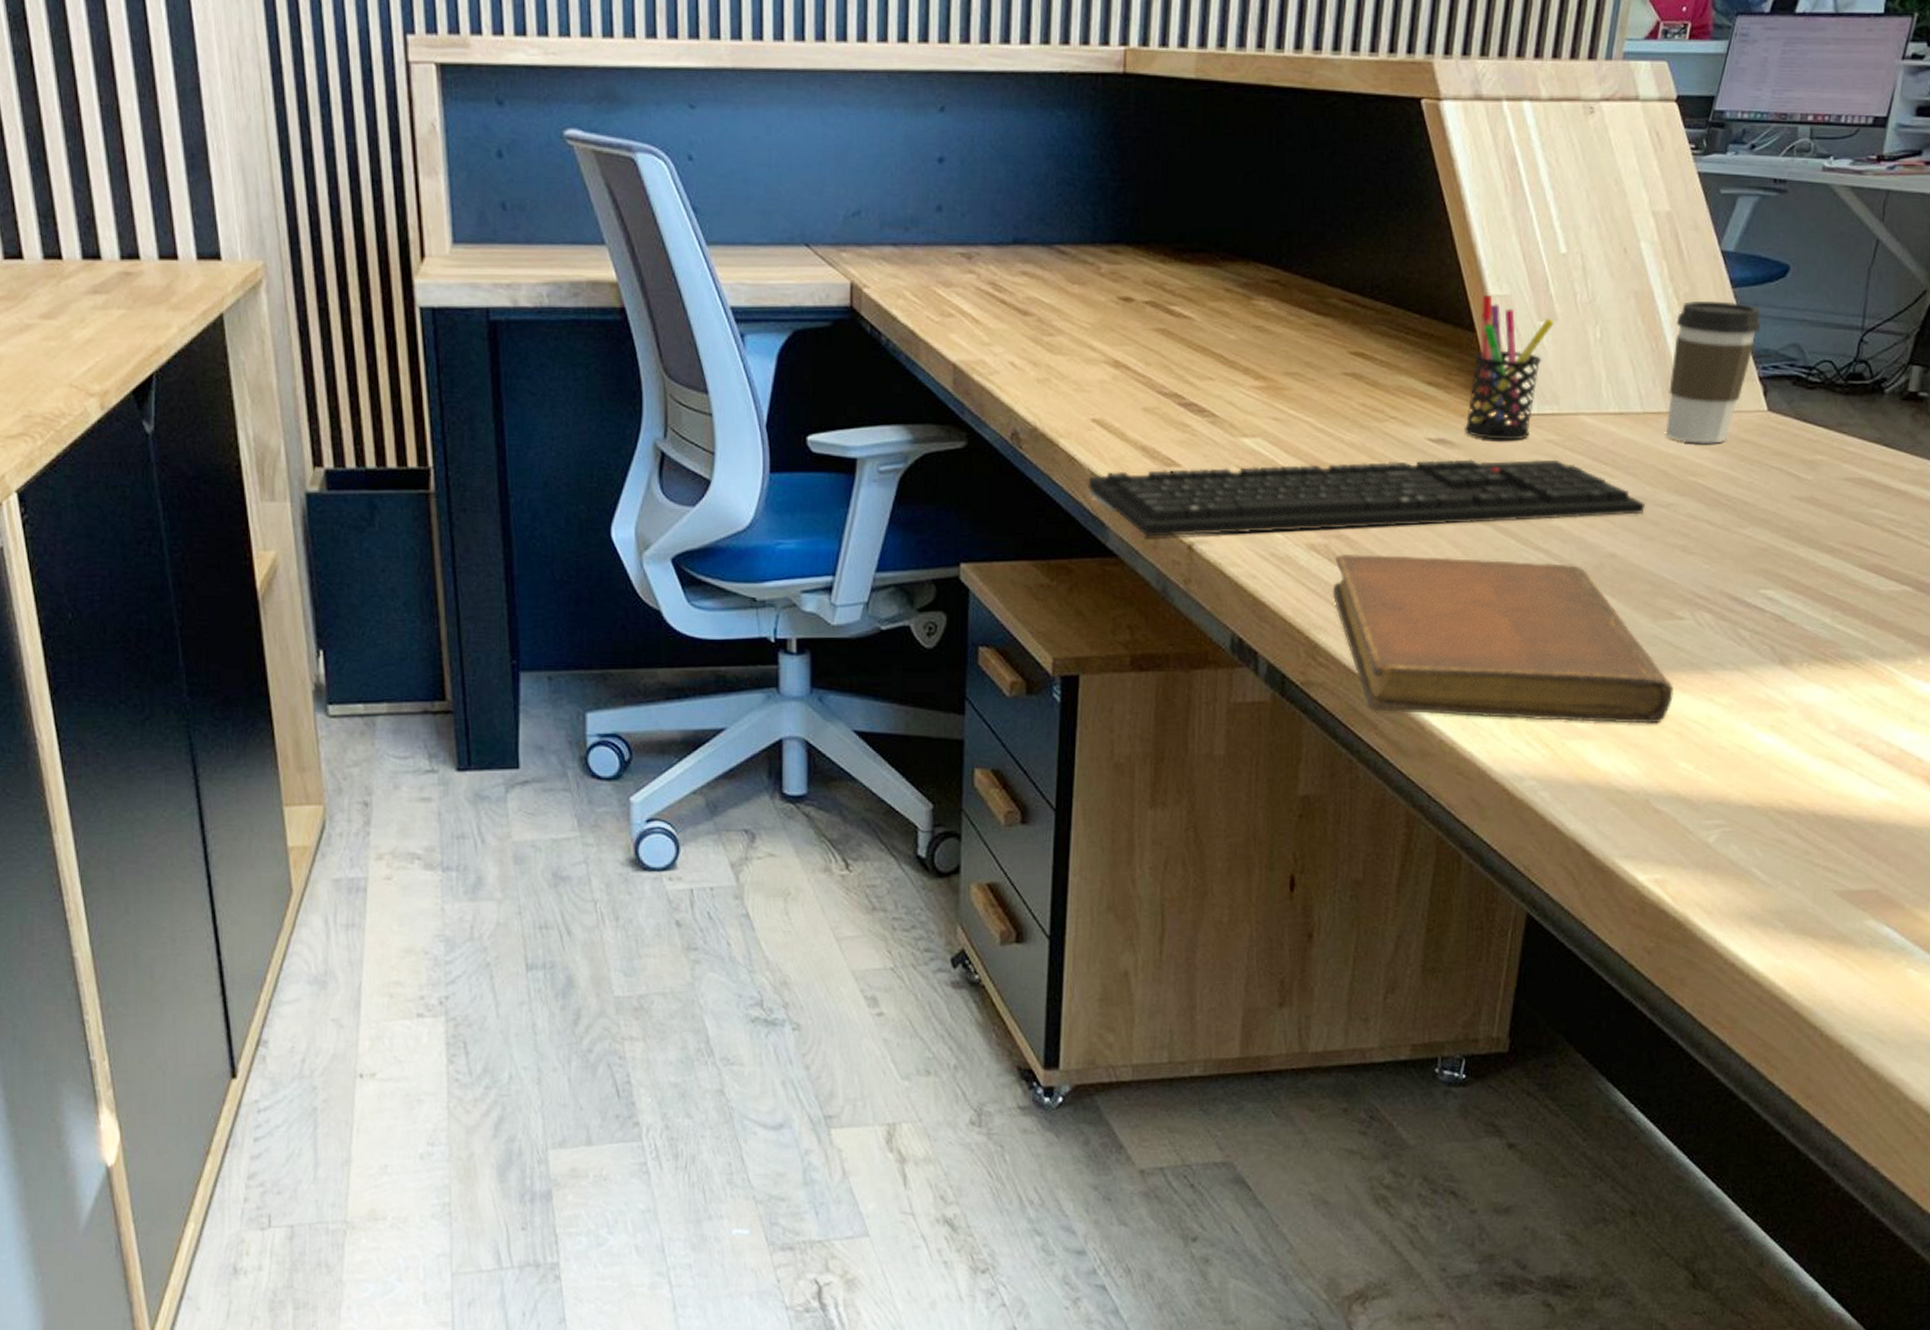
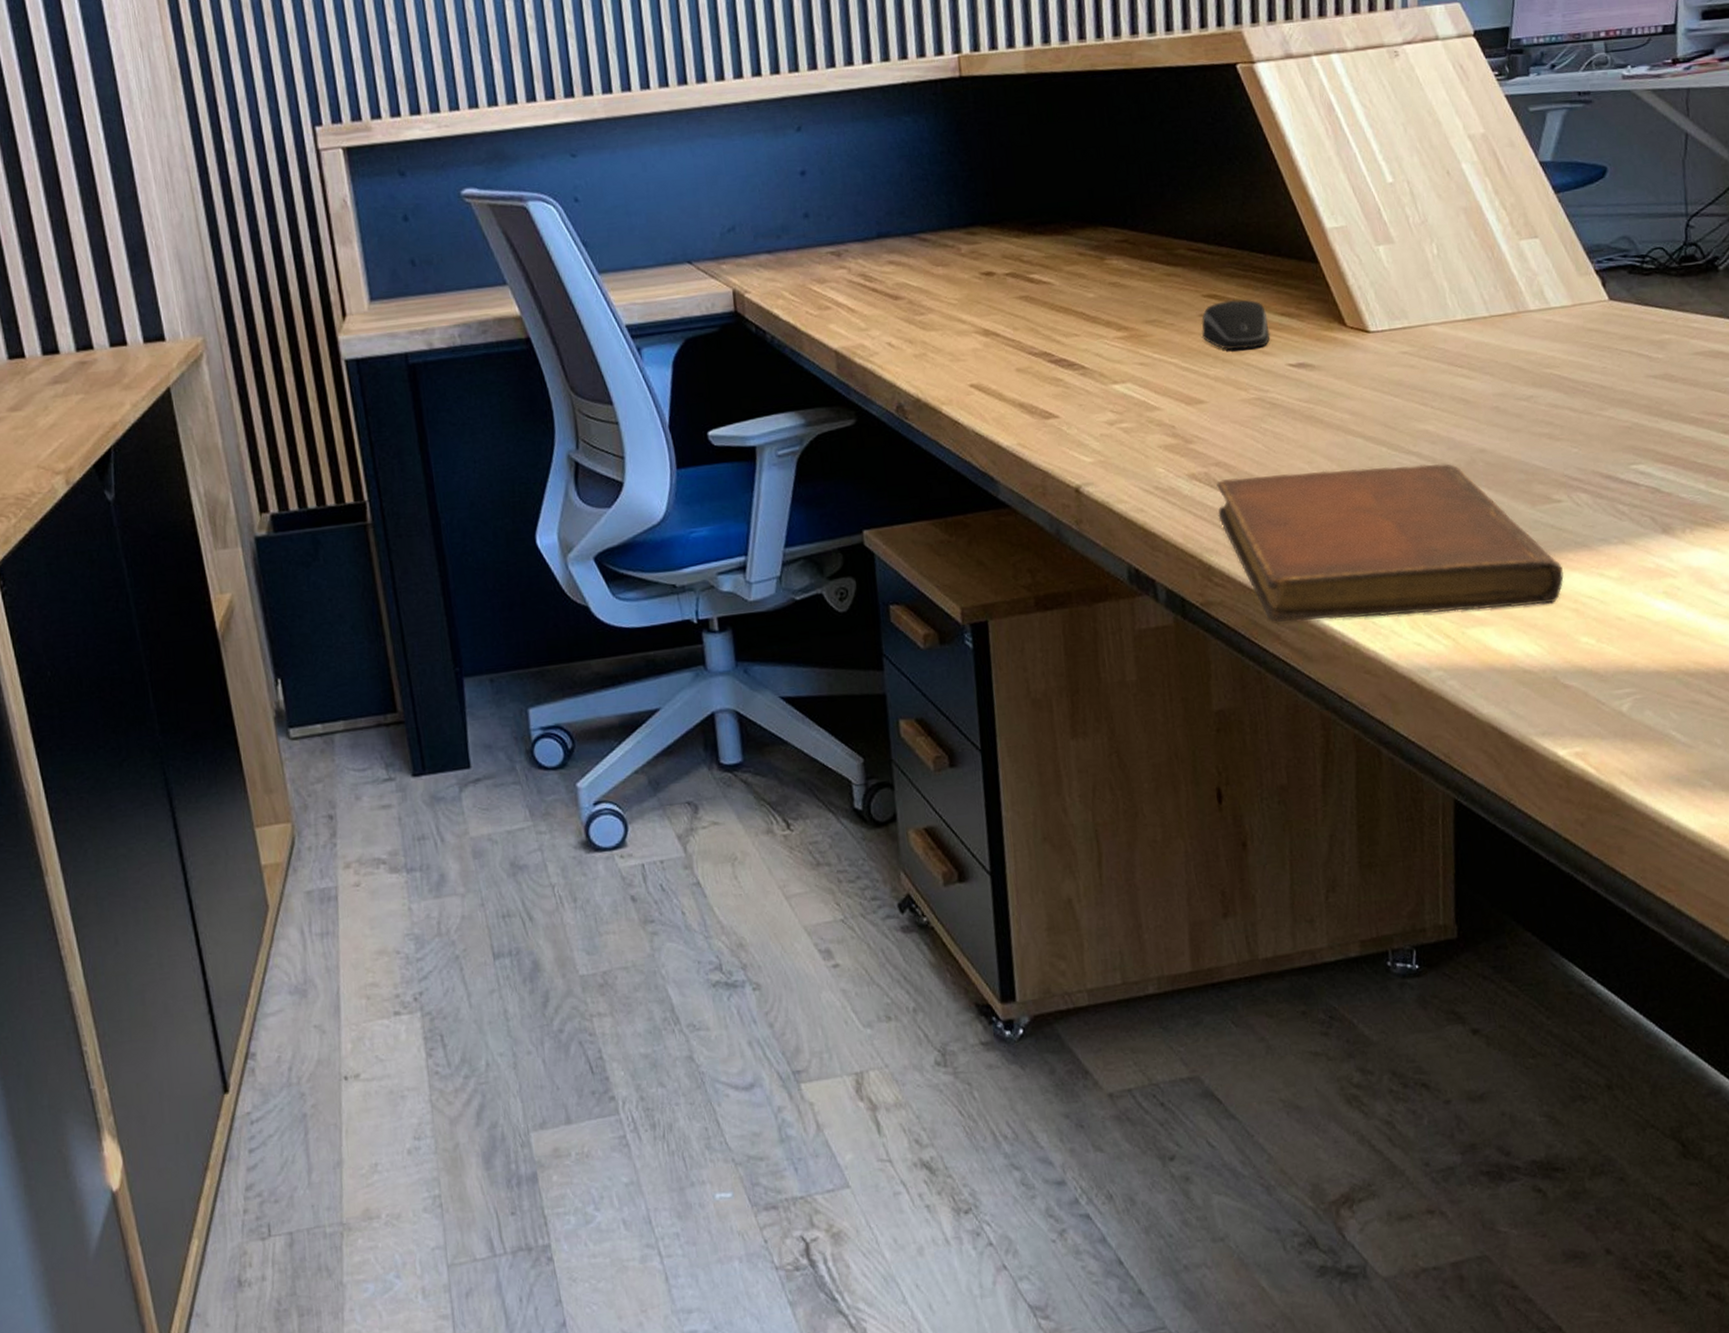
keyboard: present [1088,459,1645,537] -> none [973,368,1507,486]
computer mouse: none [1342,360,1414,418] -> present [1201,299,1271,350]
pen holder: present [1464,295,1554,441] -> none [1320,228,1392,358]
coffee cup: present [1665,300,1762,444] -> none [1507,206,1589,338]

